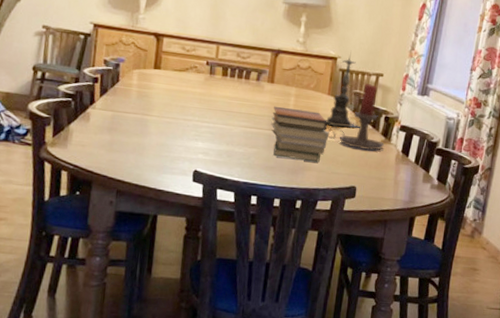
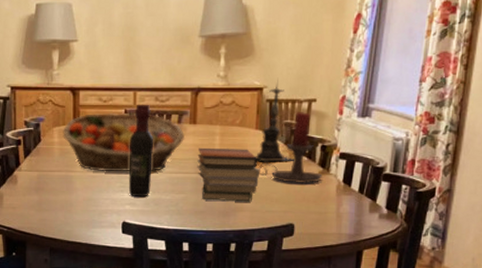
fruit basket: none [142,61,263,124] -> present [63,113,186,172]
wine bottle: none [203,57,233,148] -> present [128,104,154,197]

